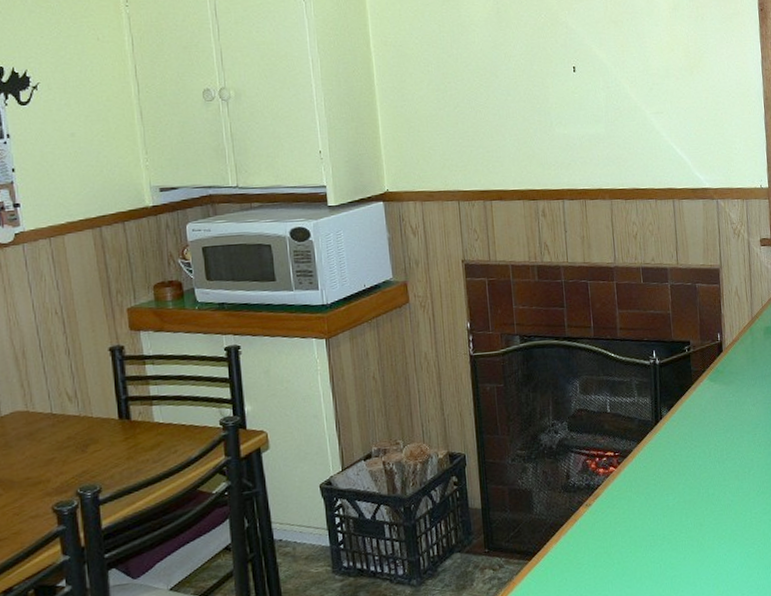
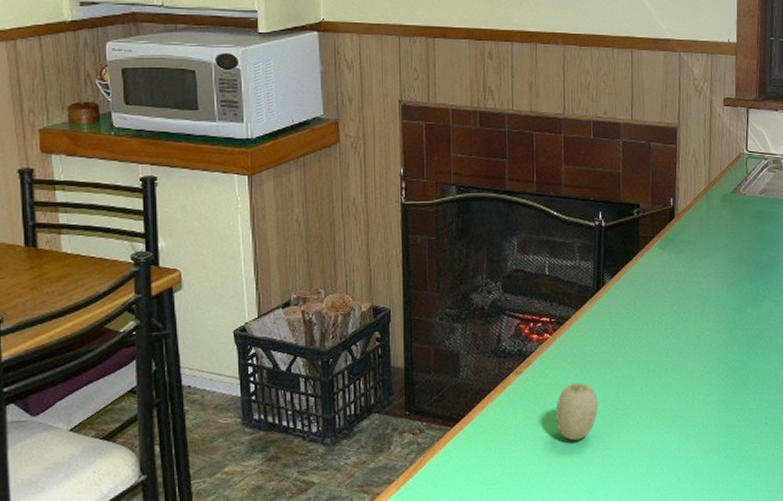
fruit: none [624,510,665,565] -> present [555,382,599,441]

